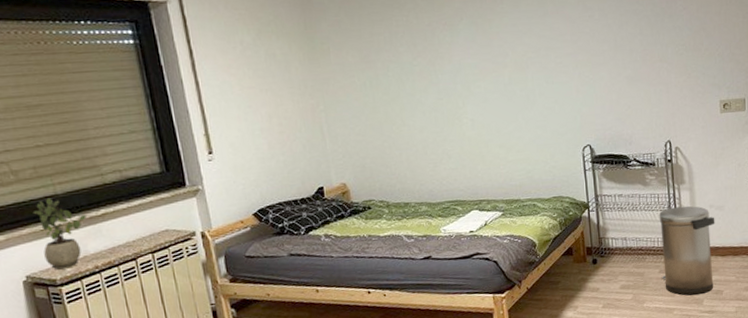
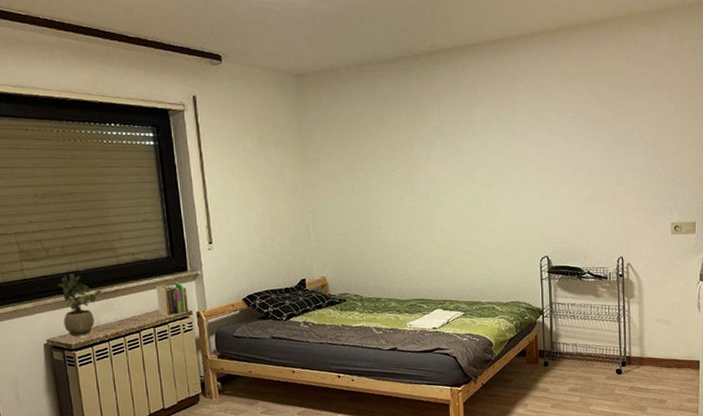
books: none [150,199,191,240] -> present [155,281,188,317]
pedal bin: present [659,205,715,296] -> none [608,318,662,403]

